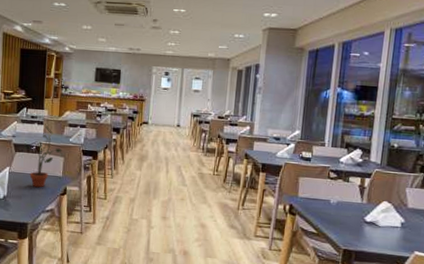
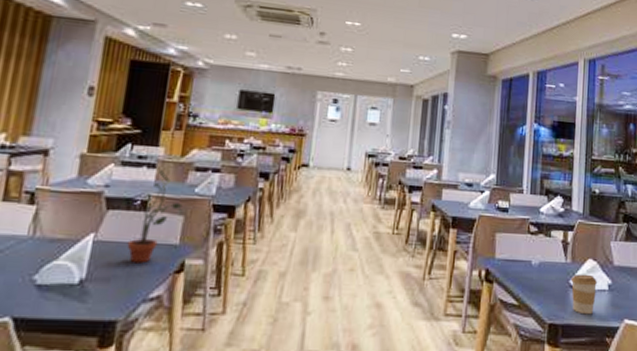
coffee cup: none [365,212,391,246] -> present [570,273,597,315]

